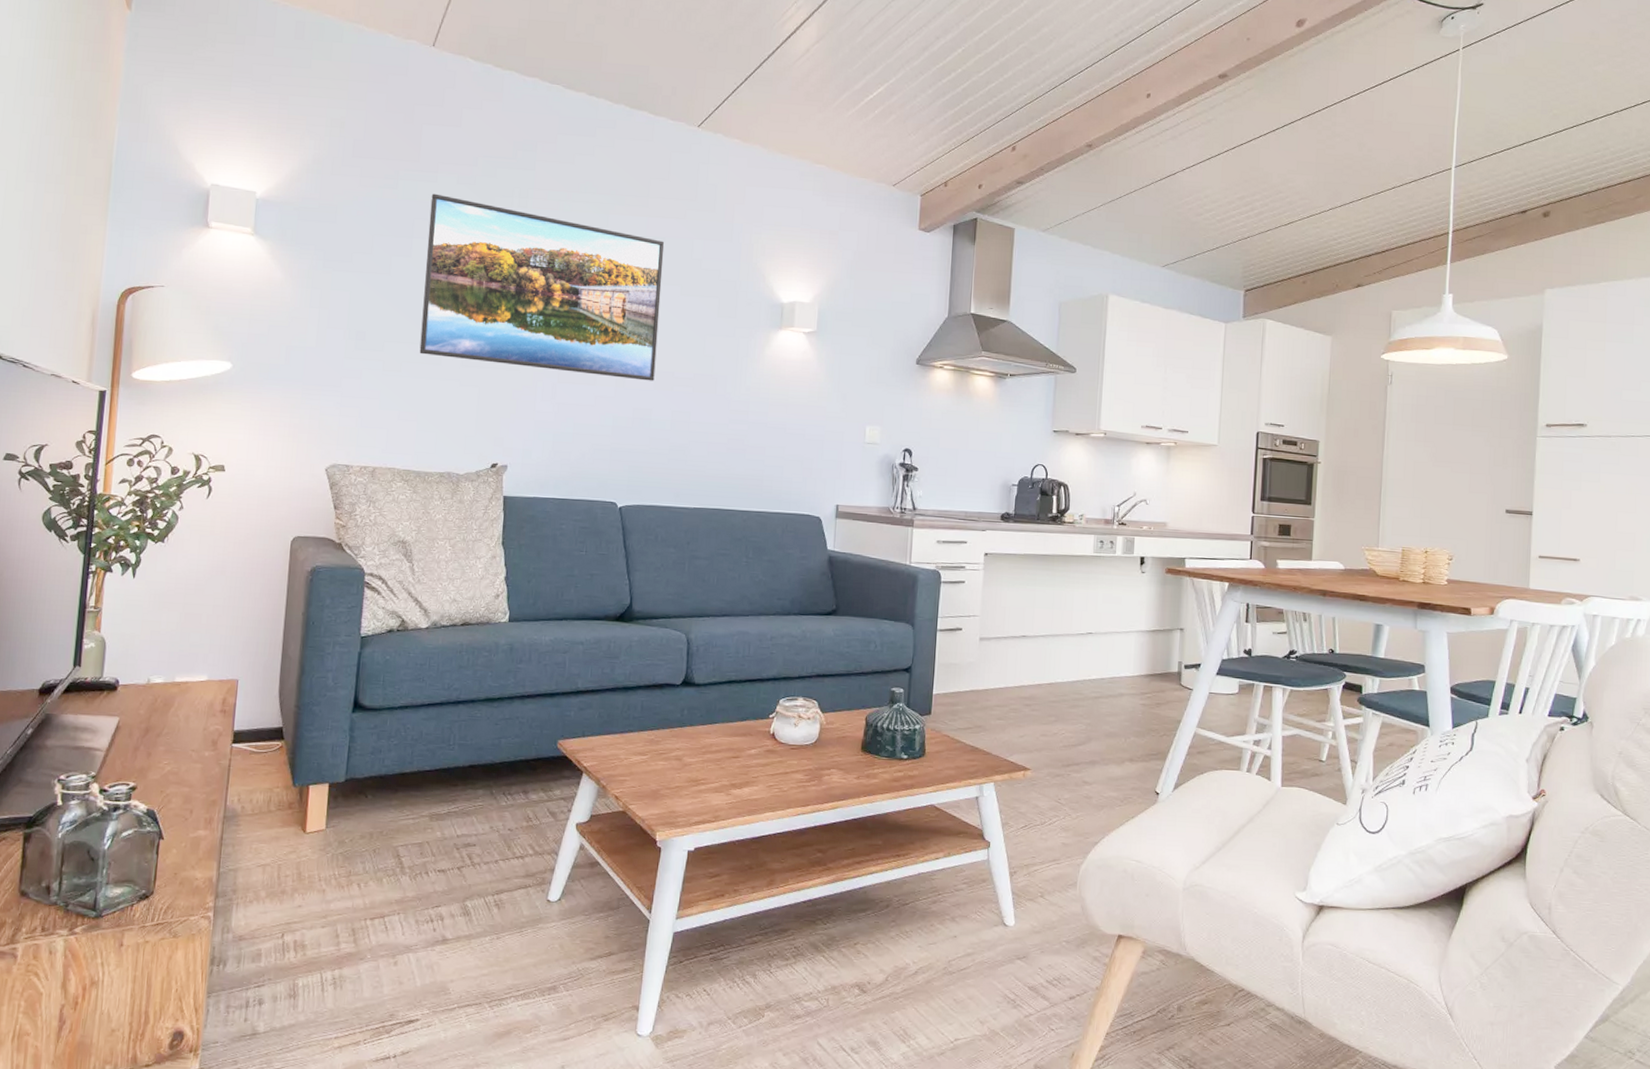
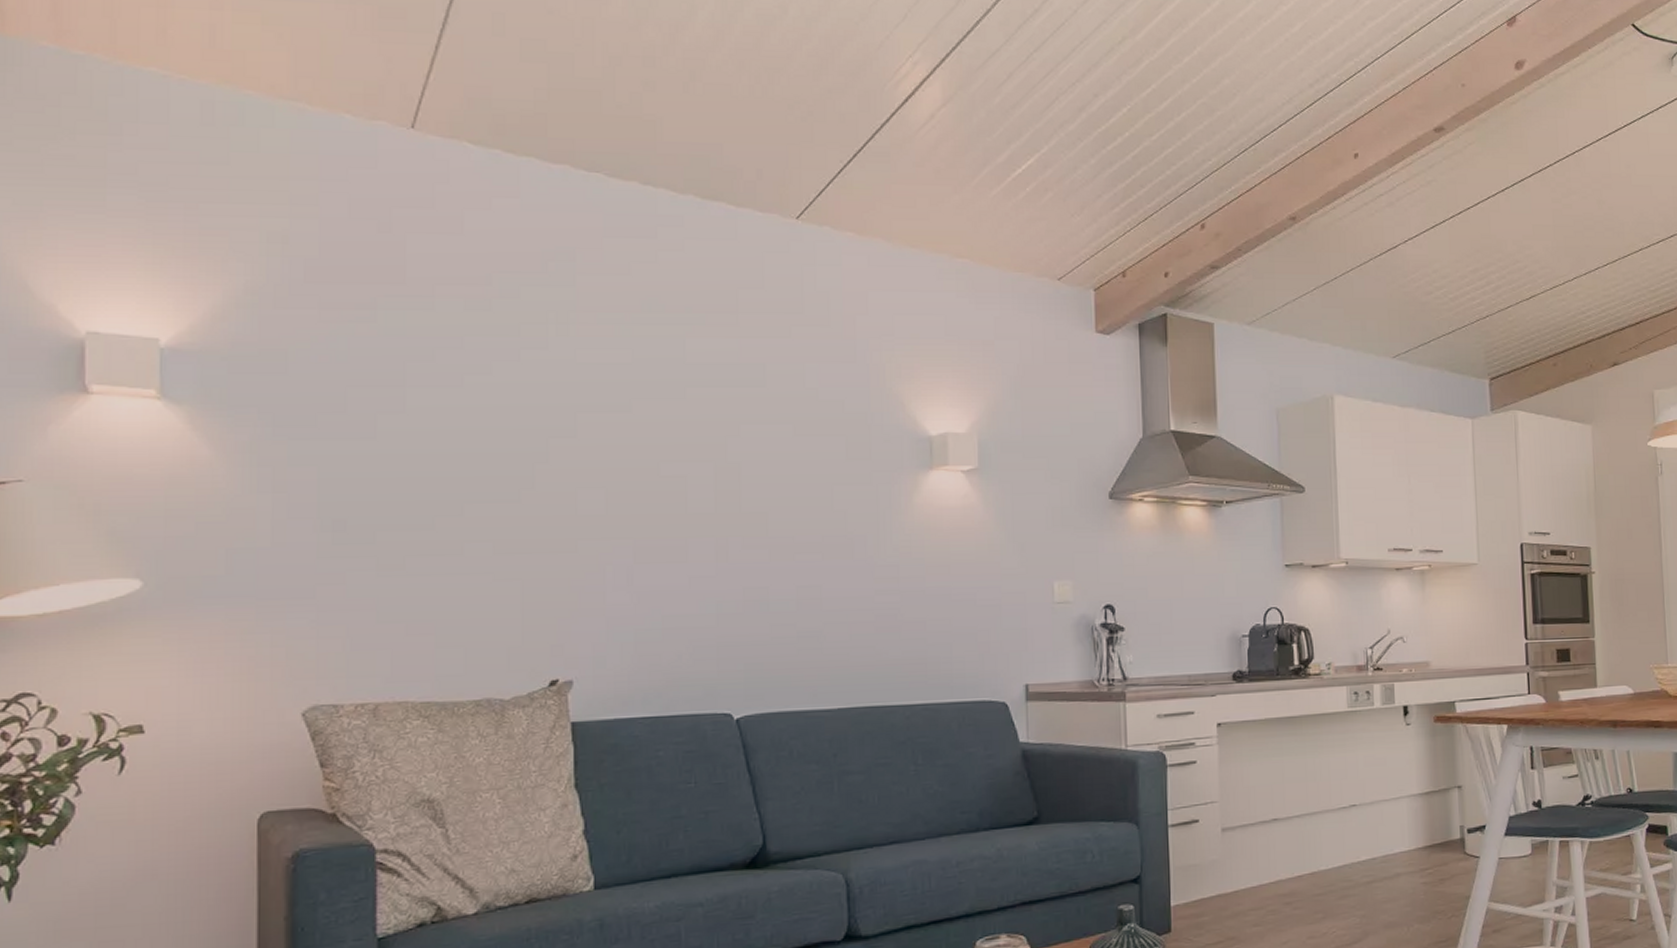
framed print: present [419,193,665,381] -> none [428,325,769,551]

